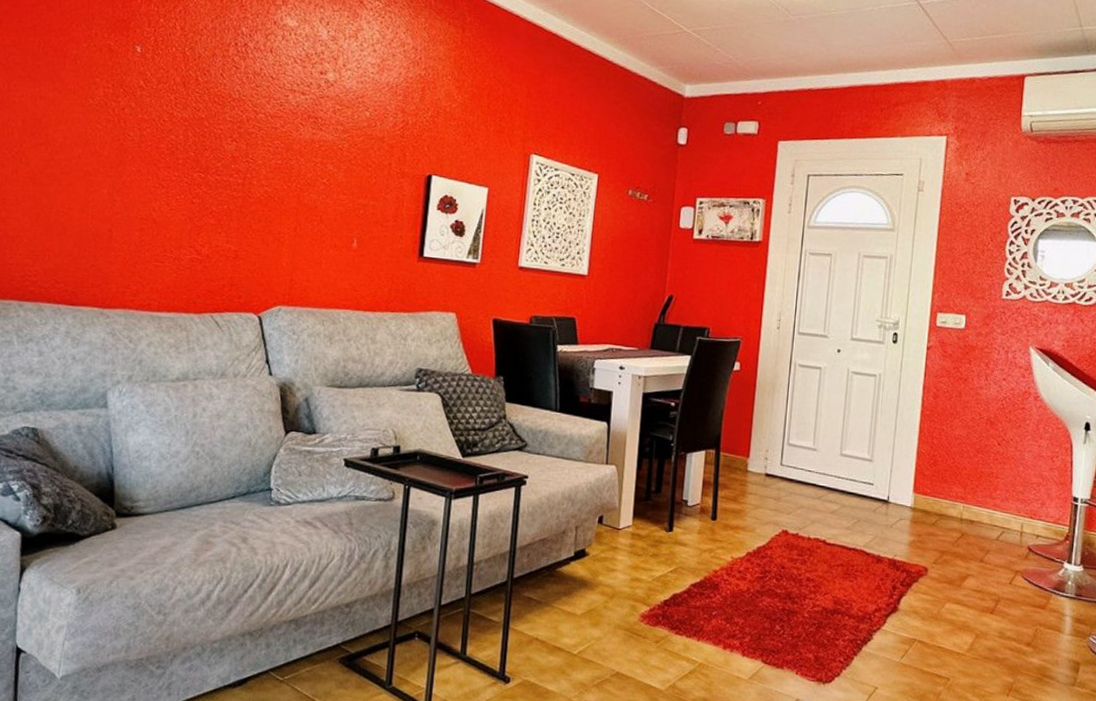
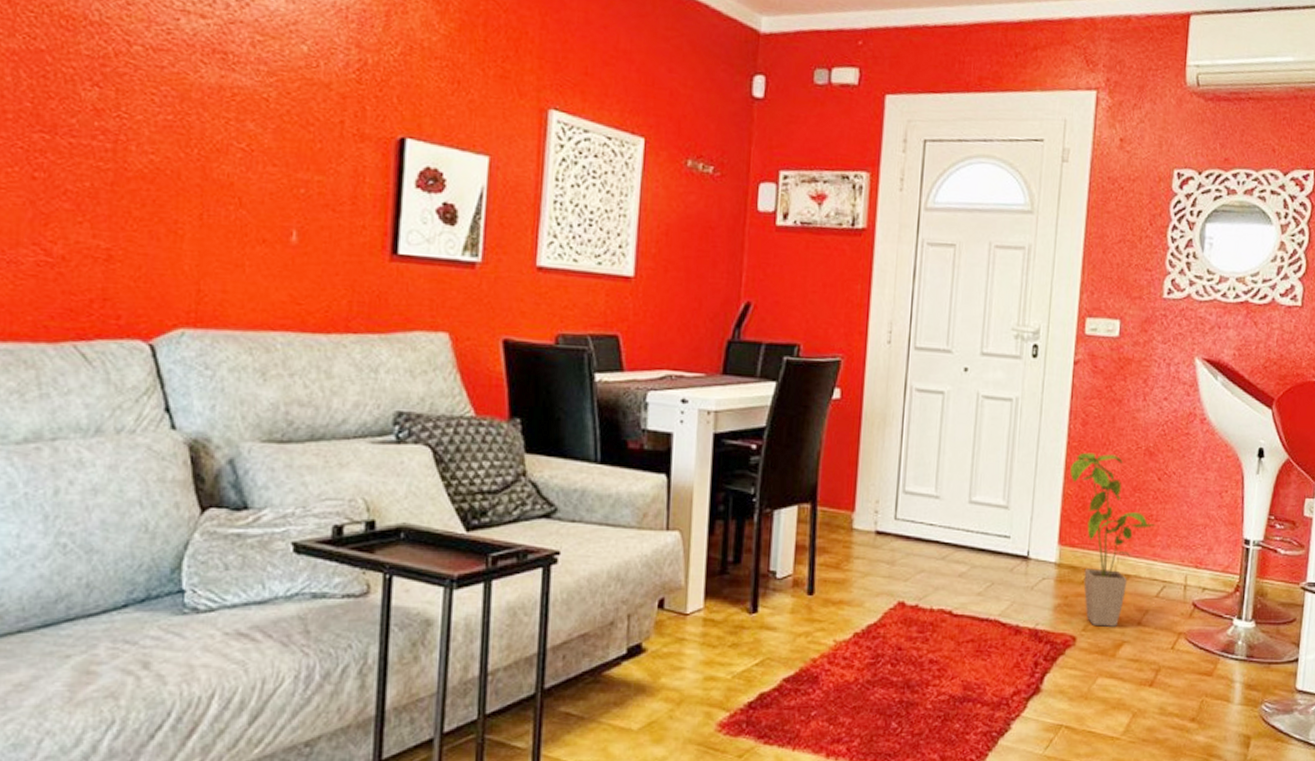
house plant: none [923,419,996,562] -> present [1070,452,1156,627]

